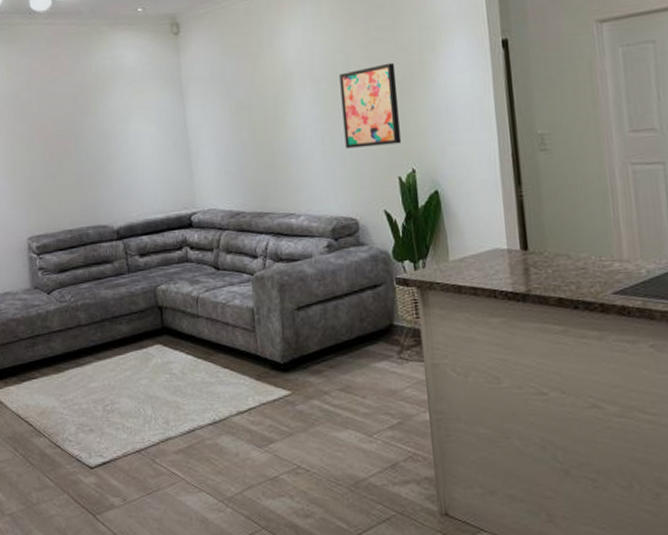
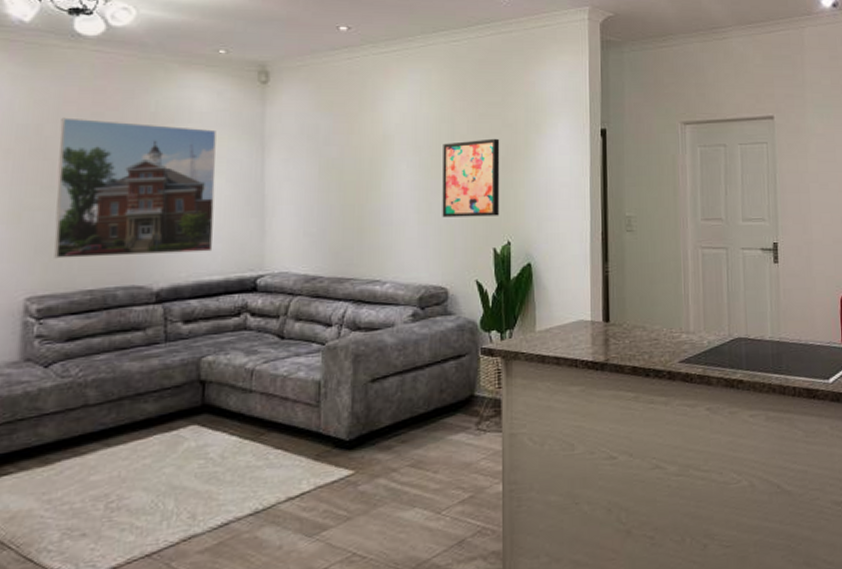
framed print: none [32,82,154,205] -> present [54,117,216,259]

